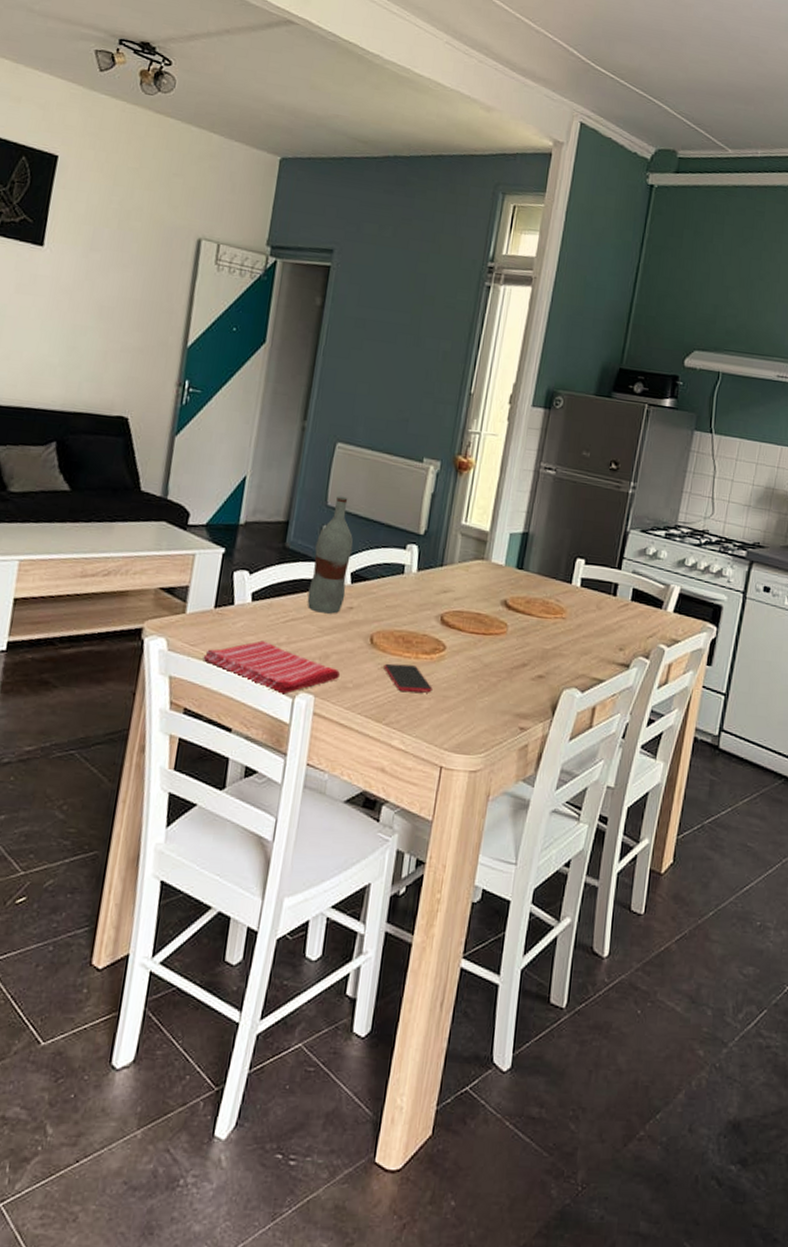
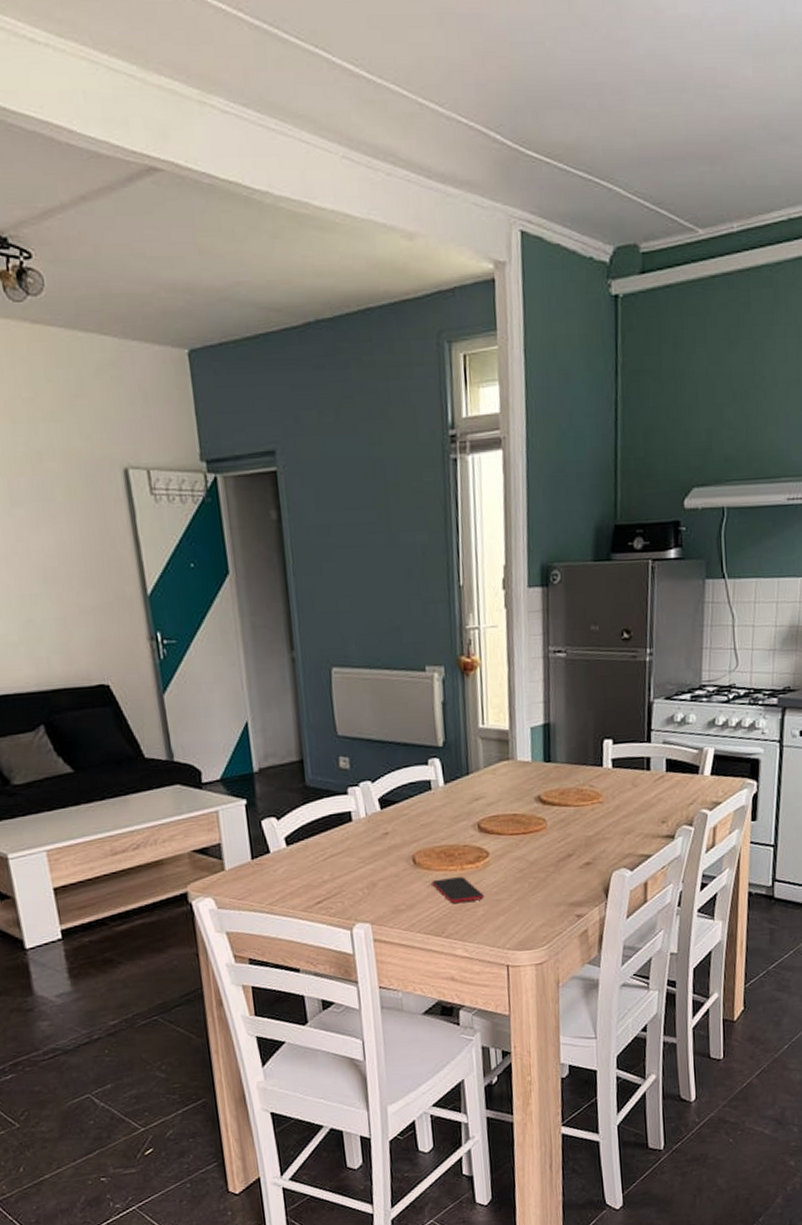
dish towel: present [203,640,341,696] -> none [253,881,392,930]
bottle: present [307,496,353,614] -> none [335,723,378,845]

